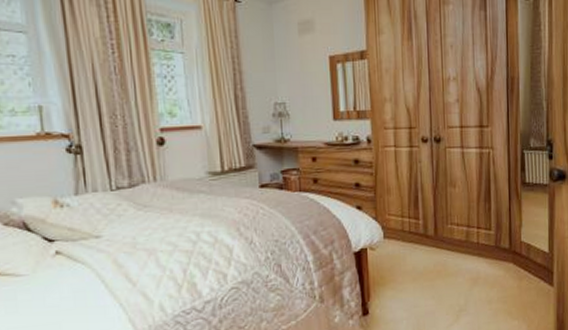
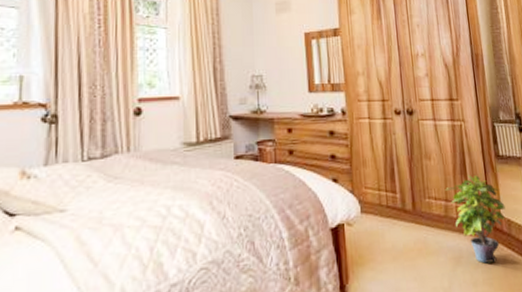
potted plant: none [468,201,526,284] -> present [446,174,506,264]

